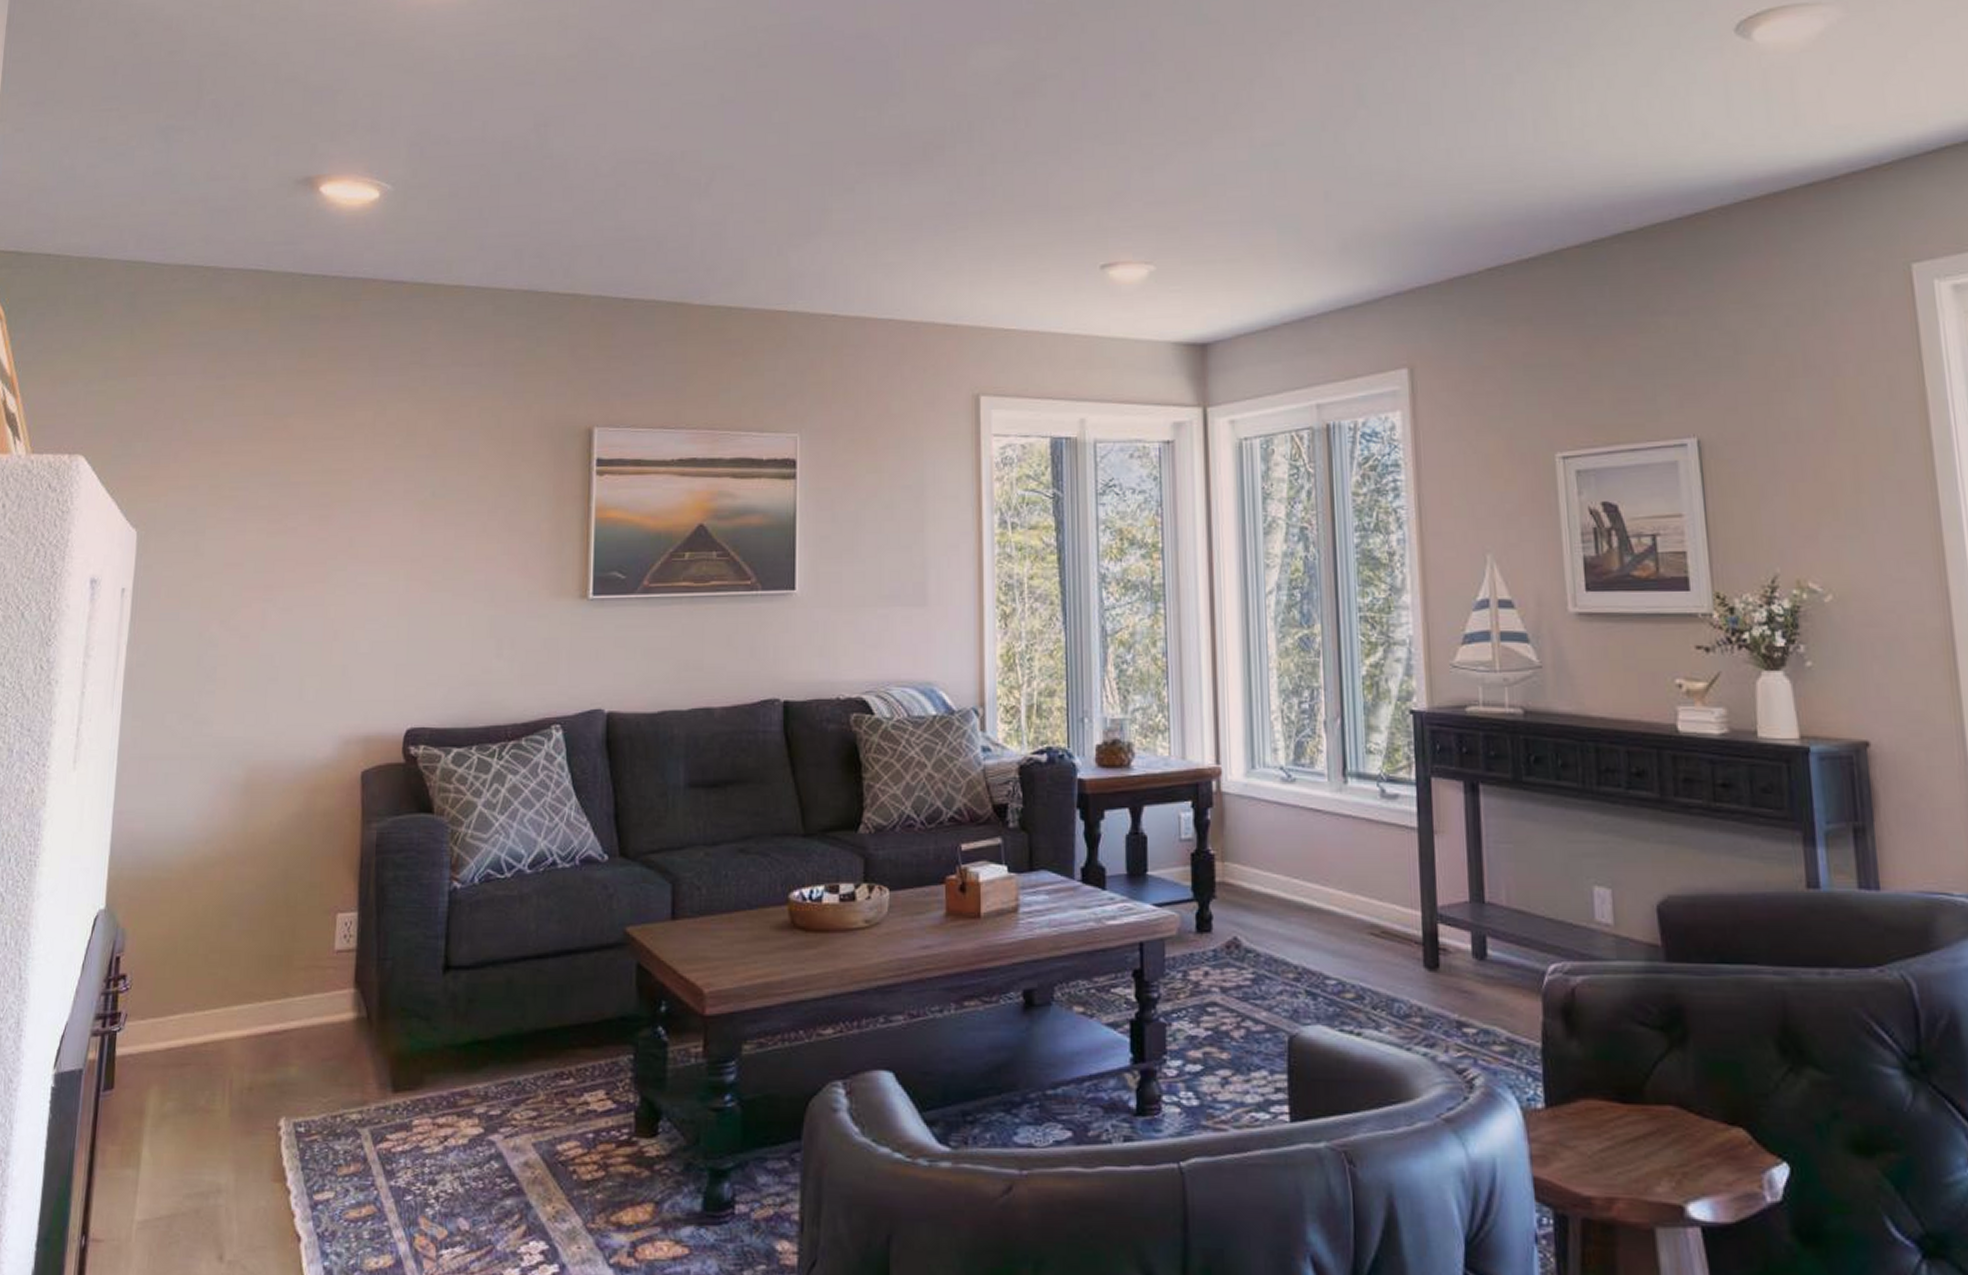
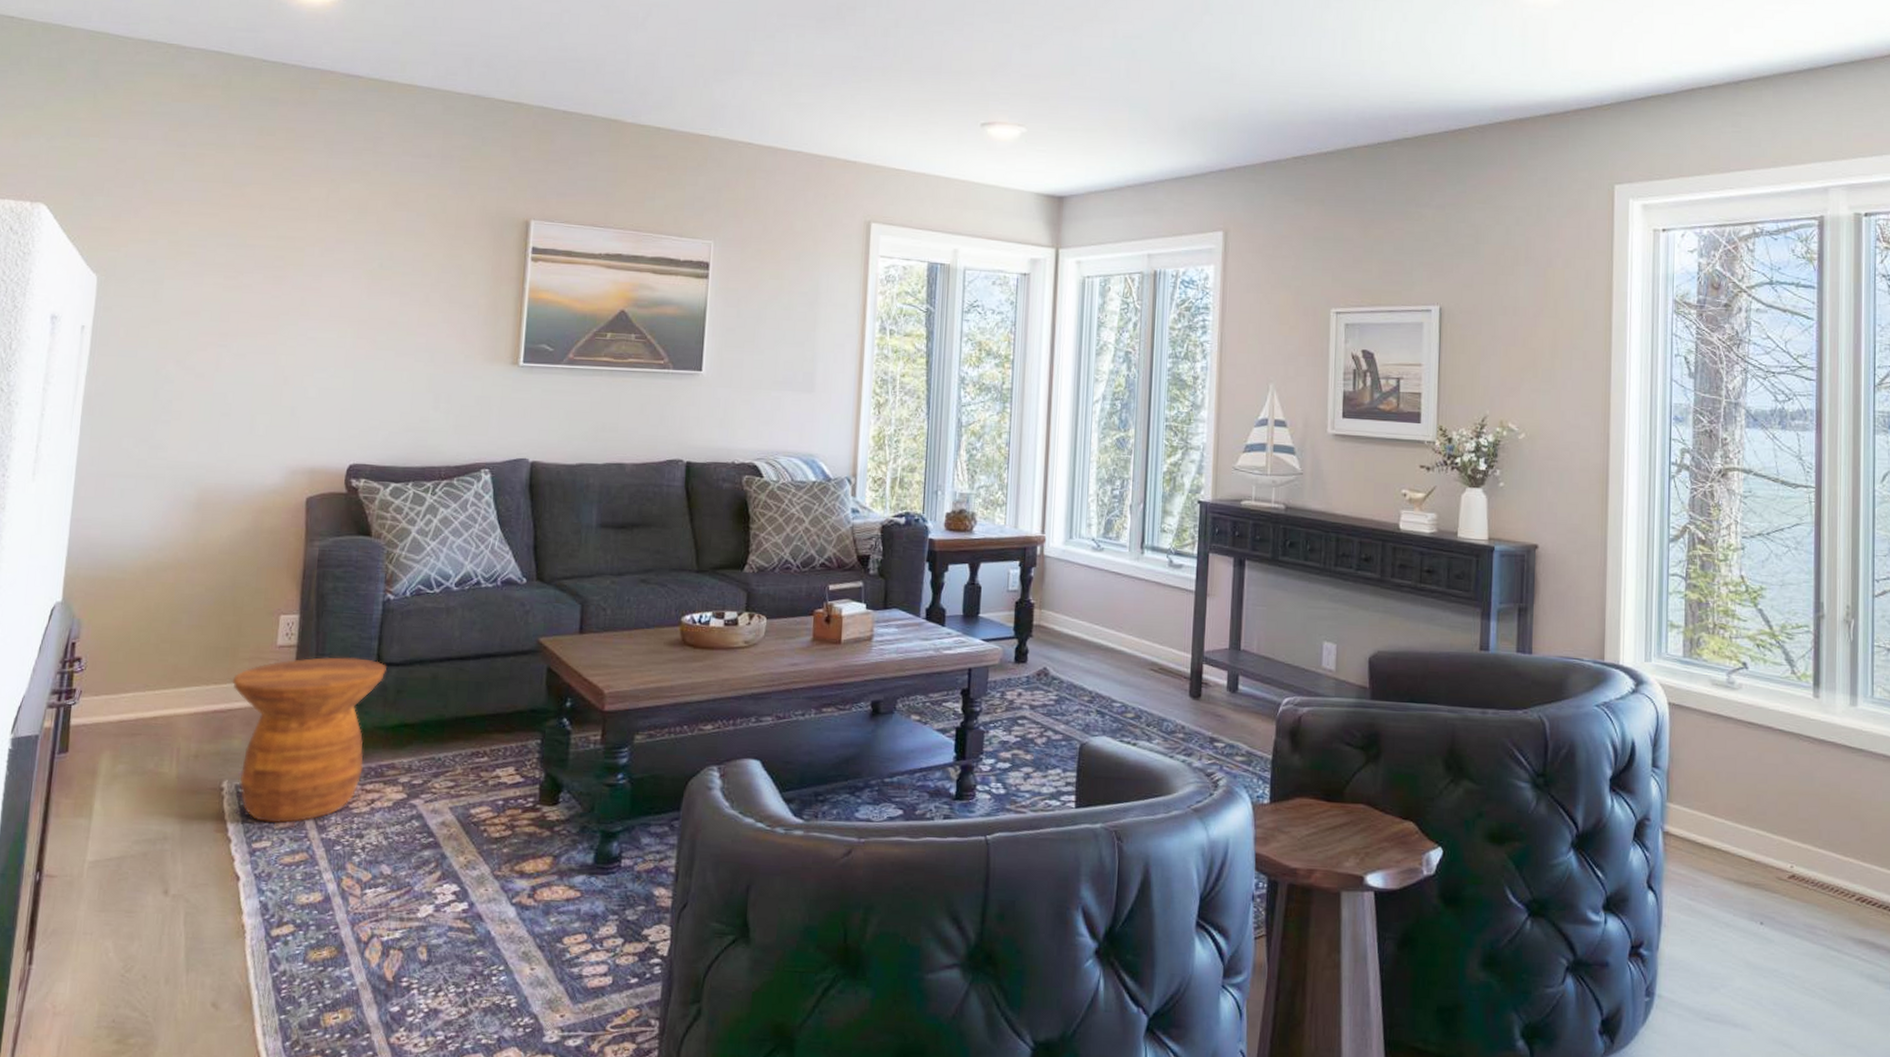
side table: none [287,961,455,1170] -> present [232,657,386,824]

